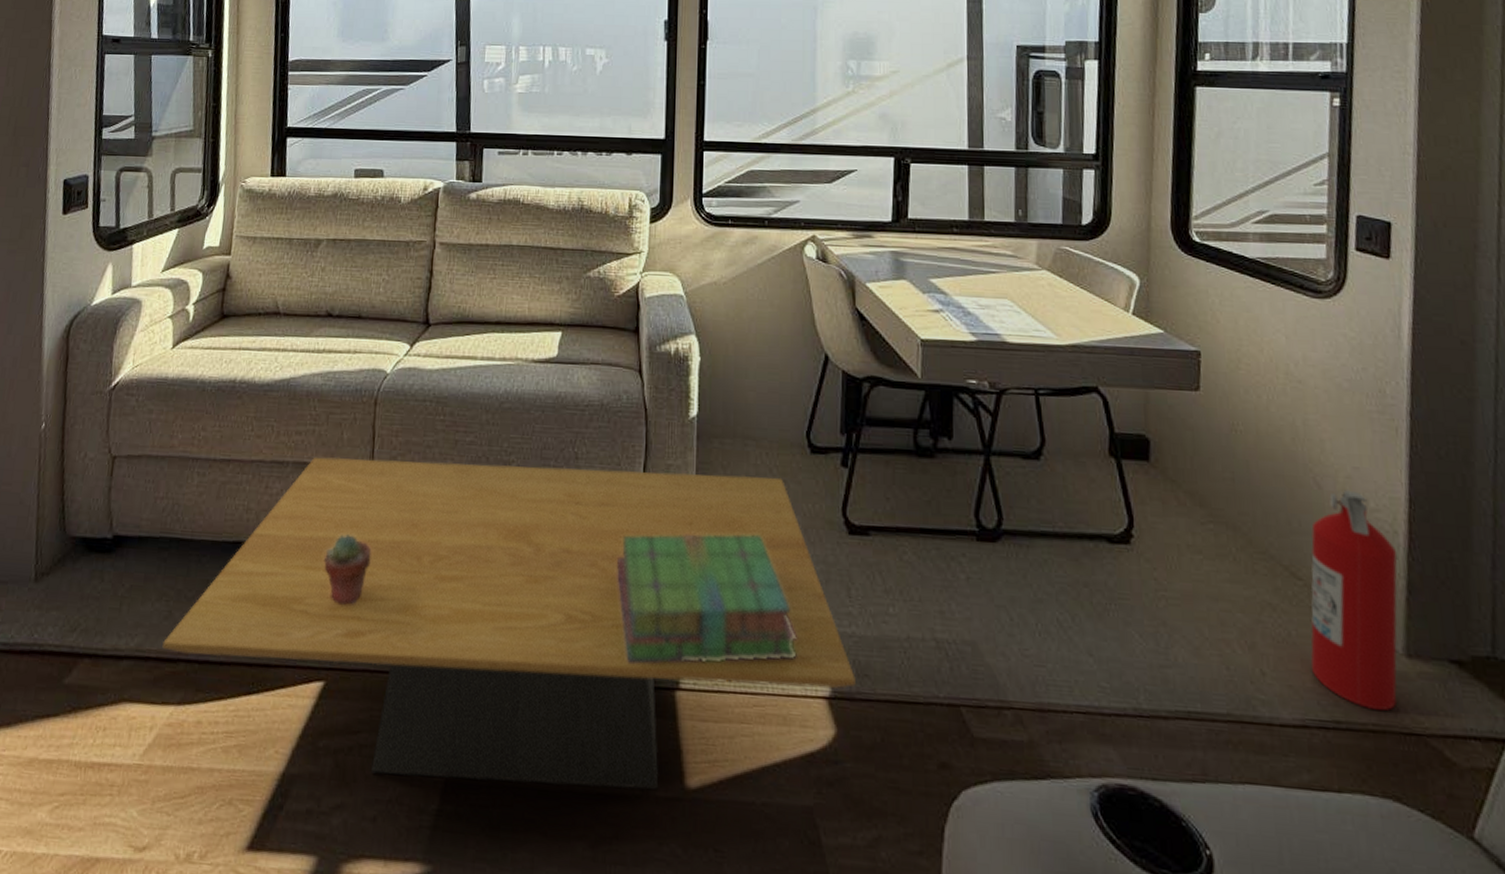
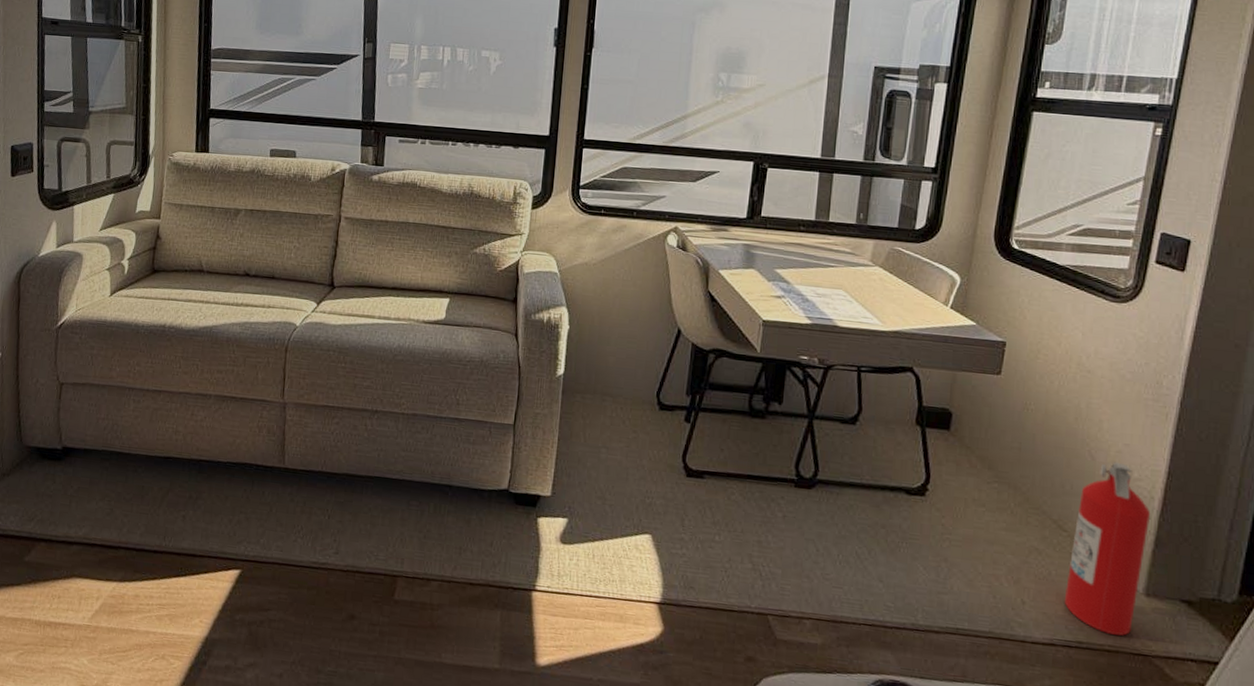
coffee table: present [162,456,856,790] -> none [106,392,683,665]
potted succulent: present [324,535,372,605] -> none [241,456,281,512]
stack of books: present [617,534,797,664] -> none [488,469,636,572]

